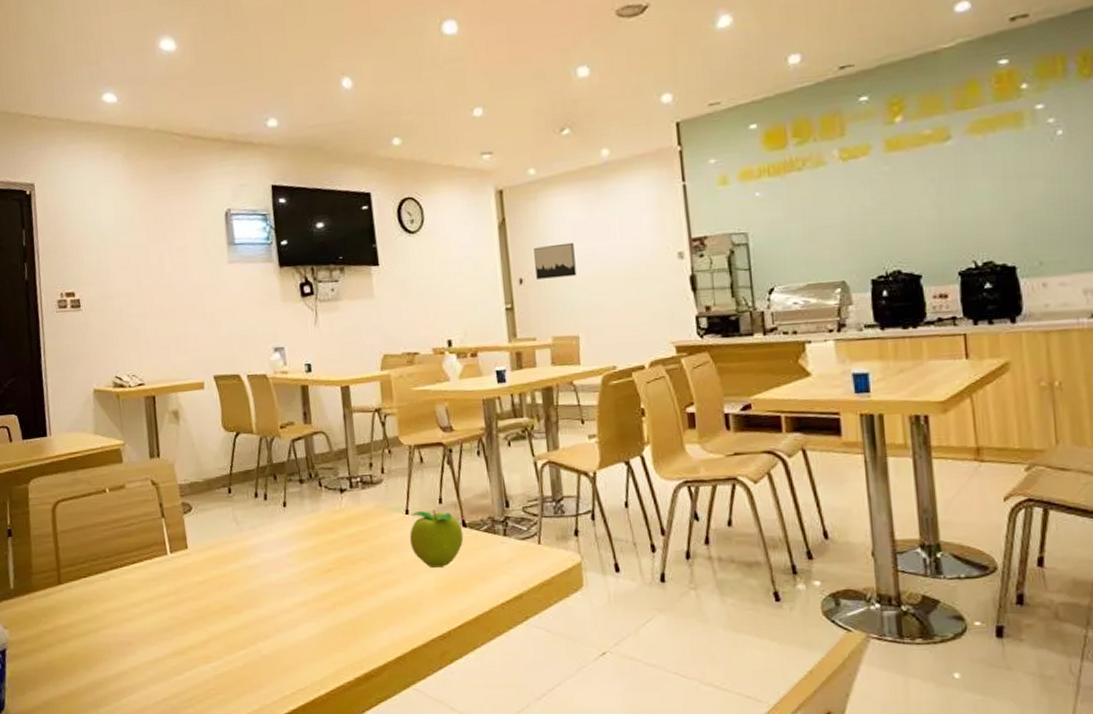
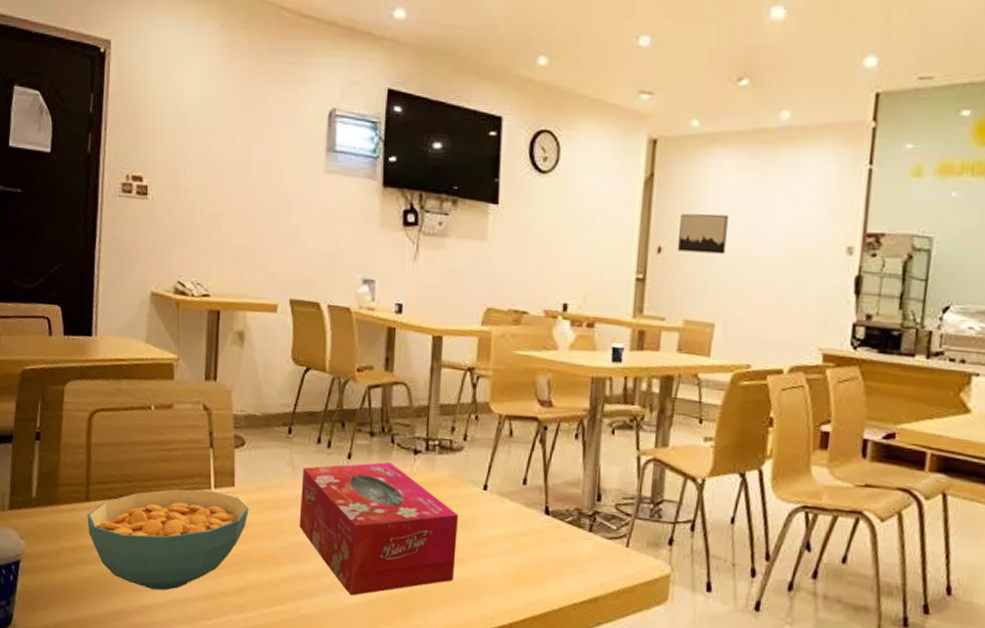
cereal bowl: none [61,556,204,655] -> present [87,488,249,591]
tissue box: none [245,503,392,631] -> present [299,461,458,596]
fruit: present [409,509,464,568] -> none [483,488,545,554]

